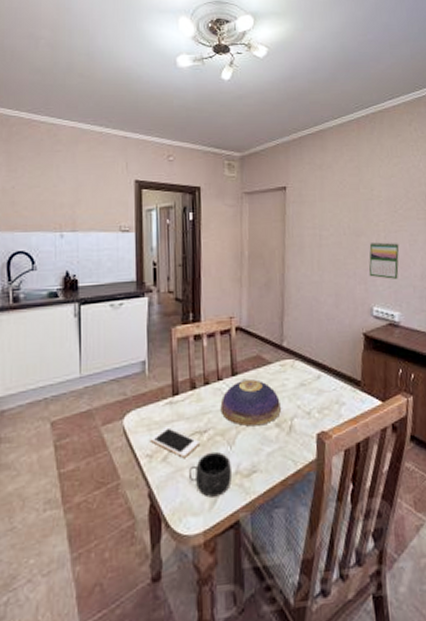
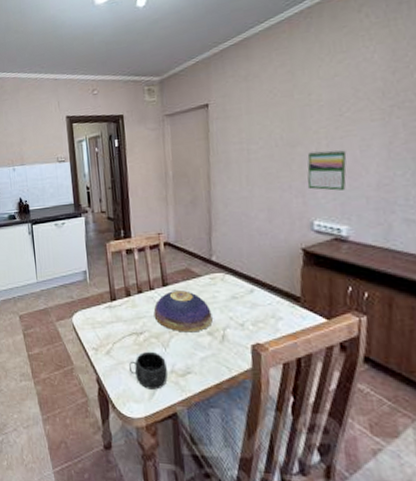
cell phone: present [149,426,200,458] -> none [94,326,137,354]

